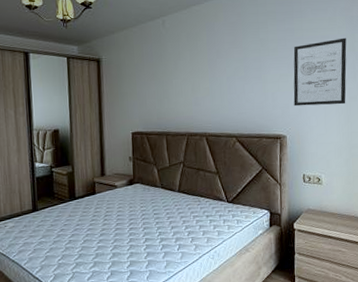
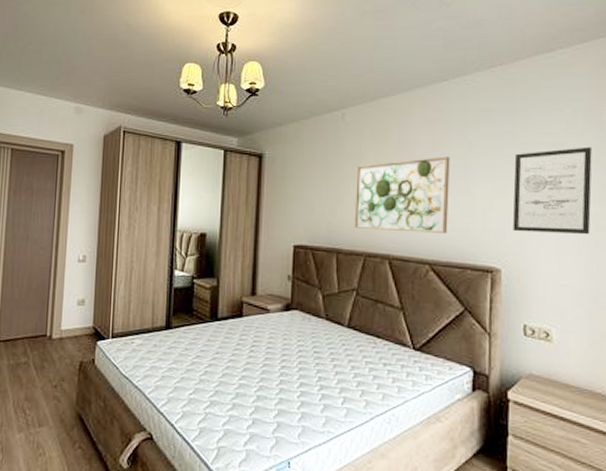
wall art: none [176,52,248,115] -> present [354,157,450,233]

